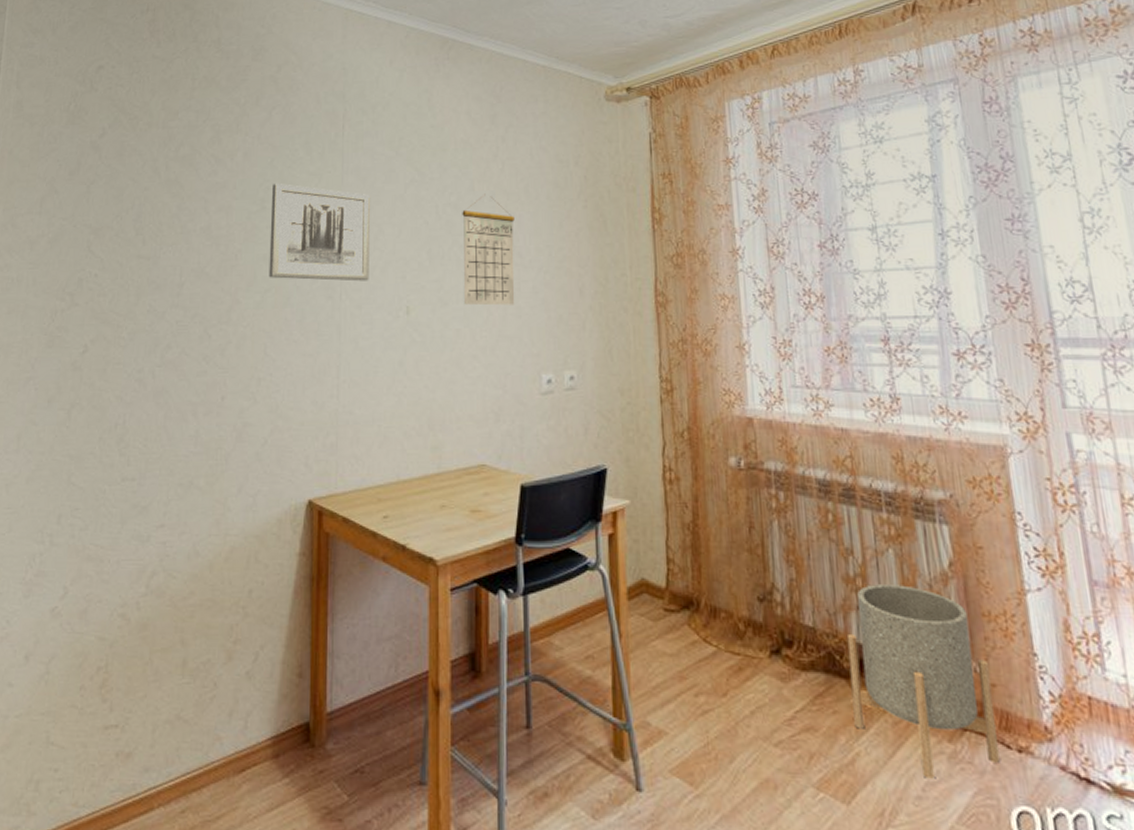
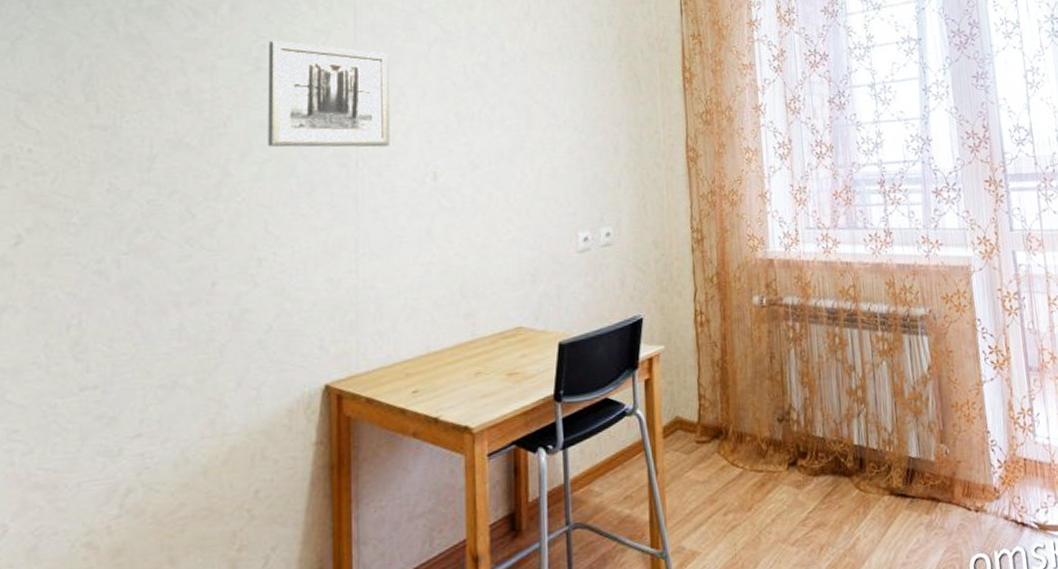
calendar: present [462,193,515,306] -> none [492,53,550,168]
planter: present [846,584,1000,779] -> none [849,390,963,547]

